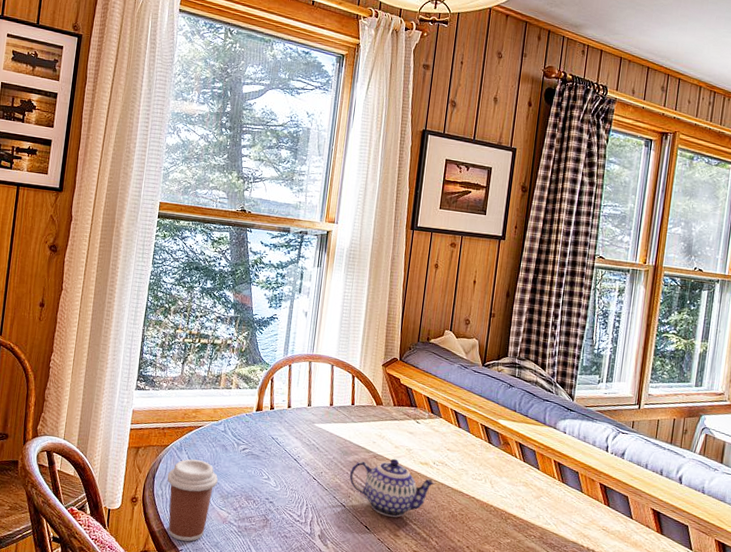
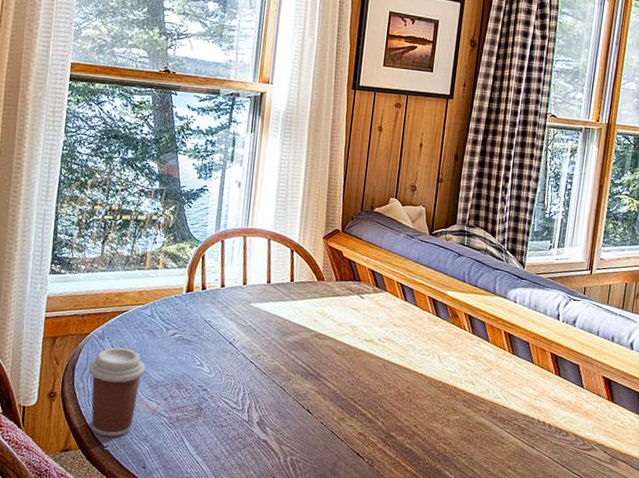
teapot: present [349,458,436,518] -> none [289,337,381,399]

